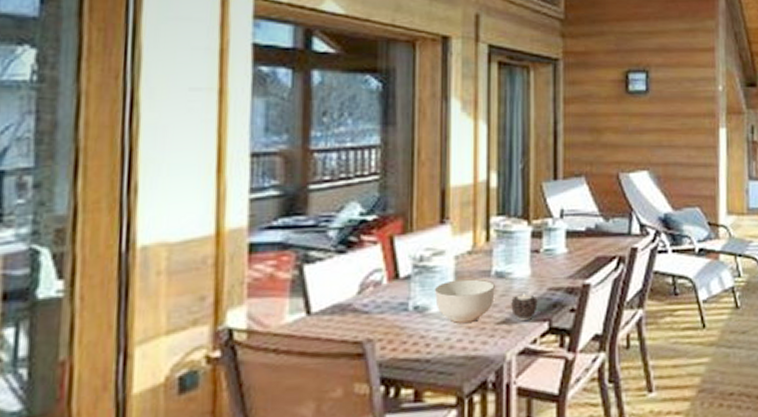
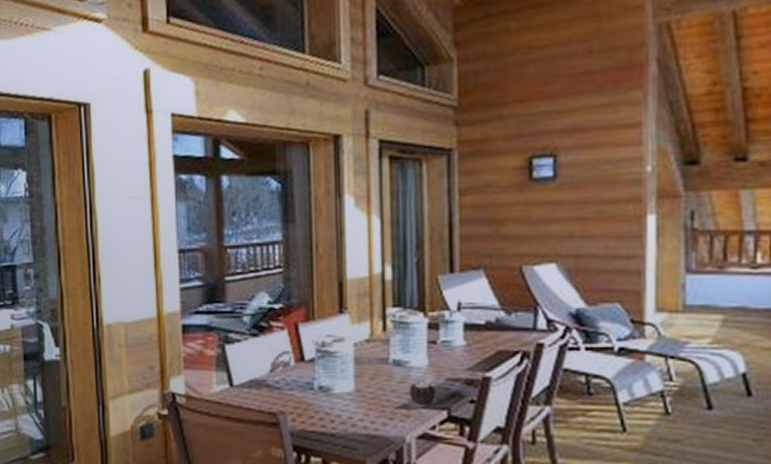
bowl: present [434,279,496,324] -> none [336,365,394,406]

